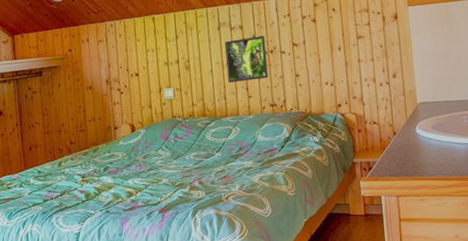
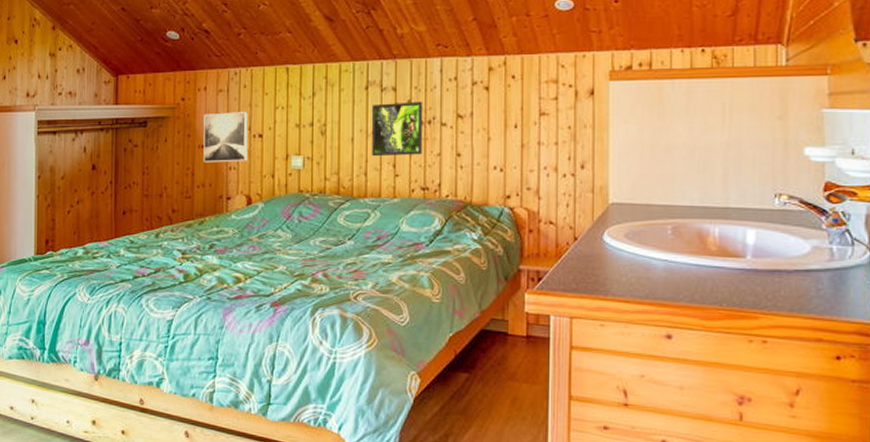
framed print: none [89,56,128,101] -> present [203,112,248,163]

